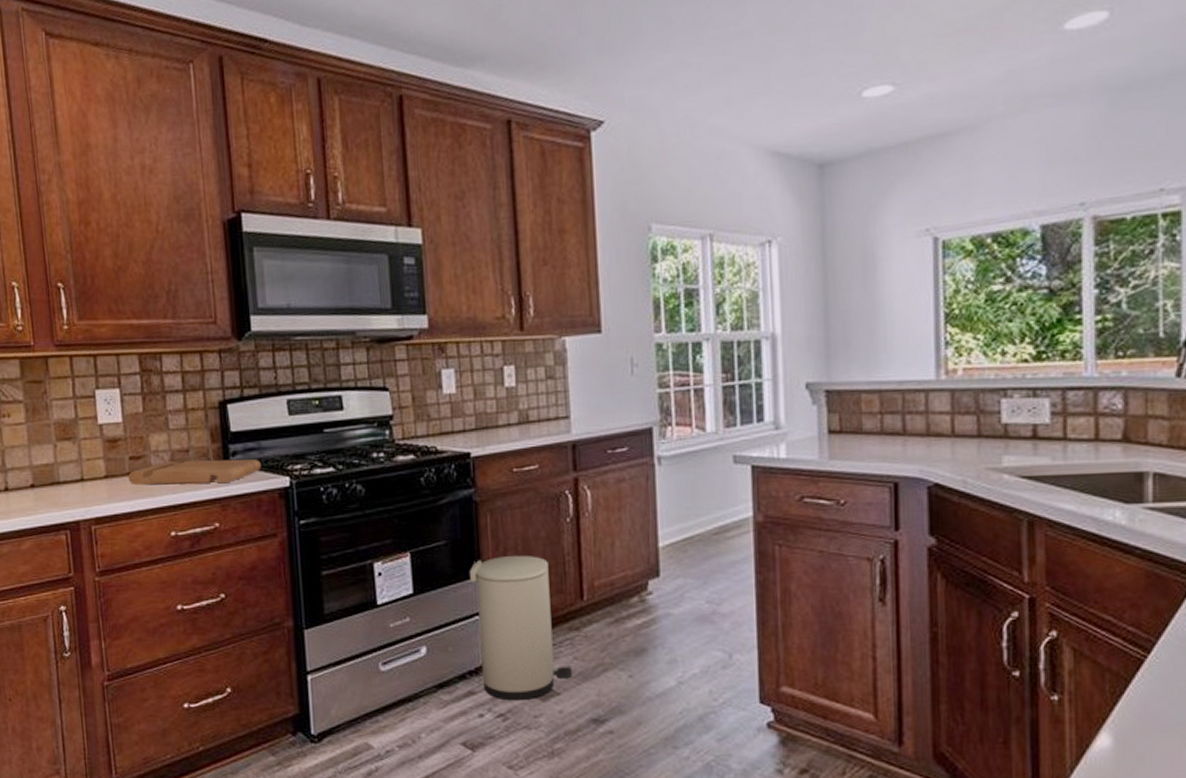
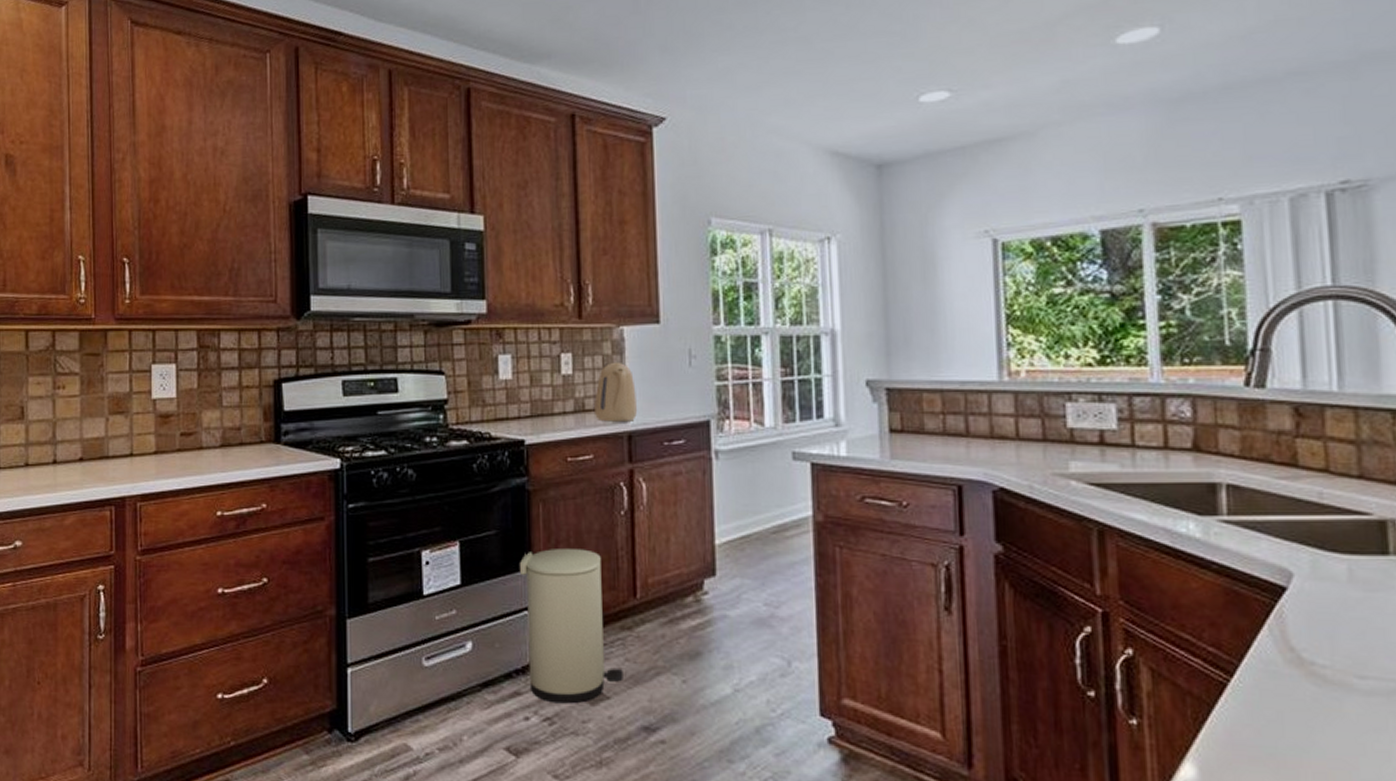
cutting board: present [128,459,261,485] -> none [178,438,312,464]
kettle: none [538,372,580,432] -> present [594,361,637,422]

